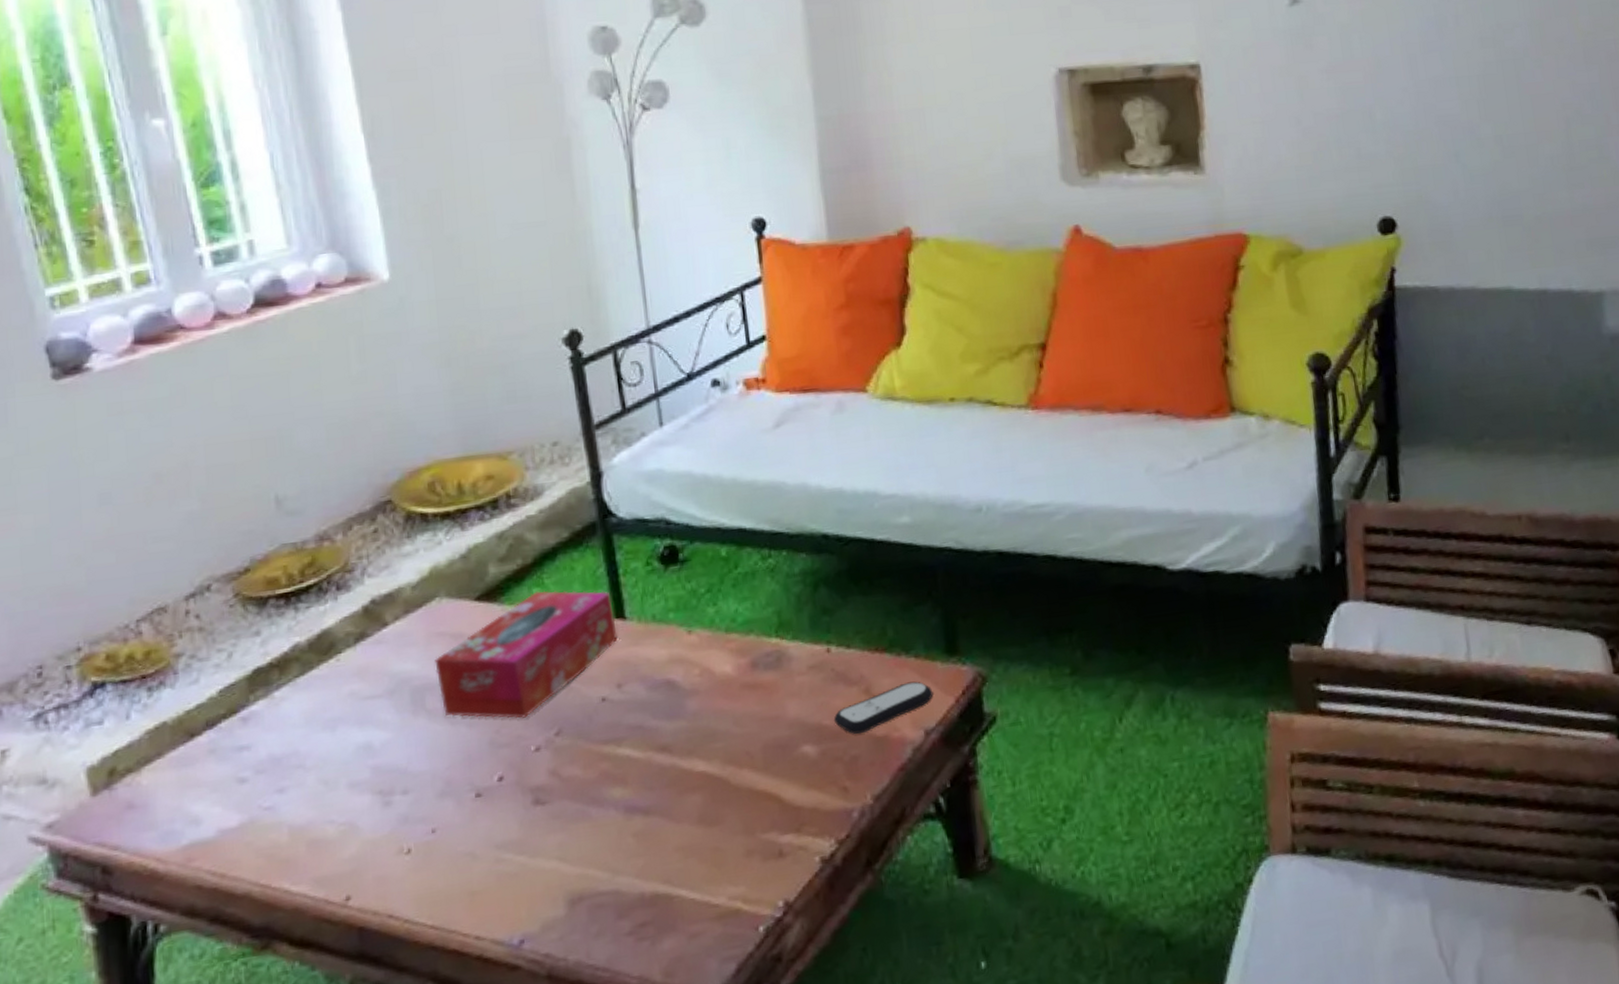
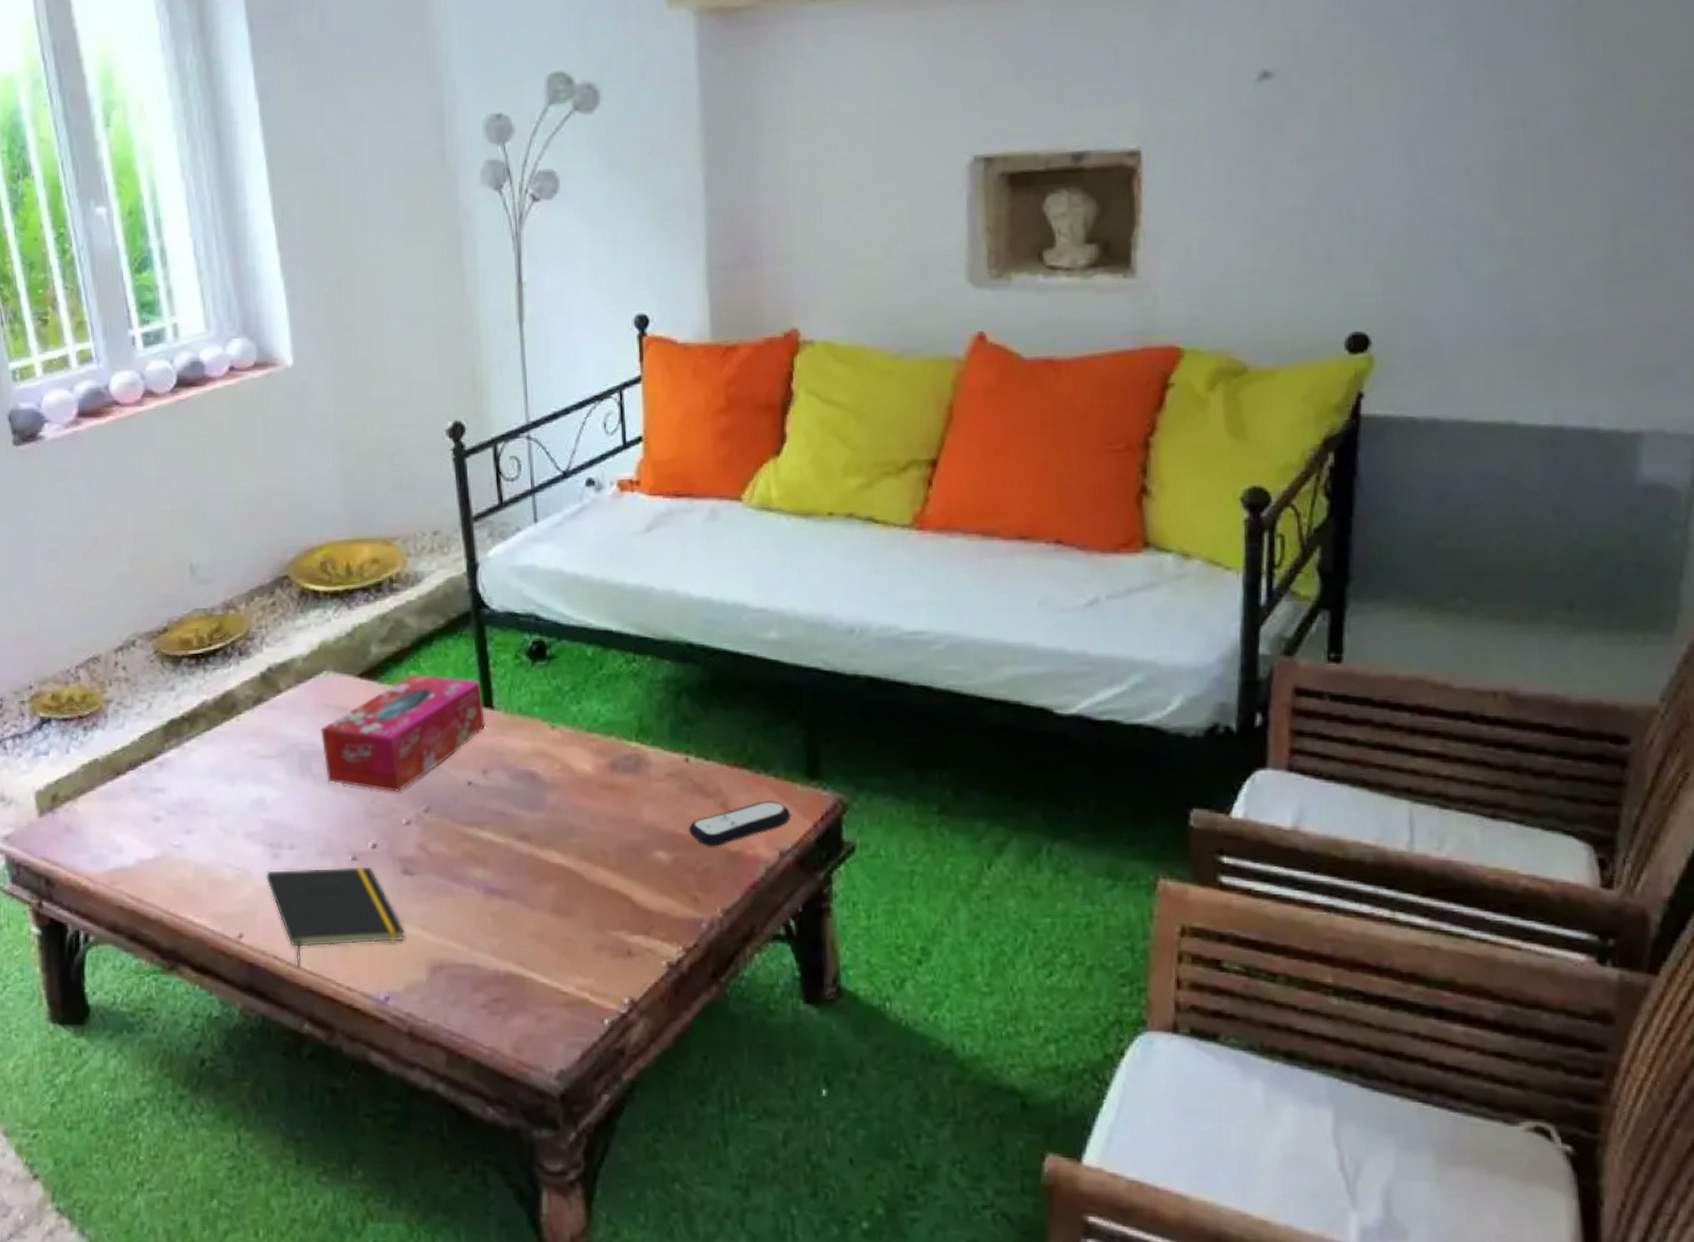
notepad: none [376,803,539,925] -> present [266,867,405,969]

